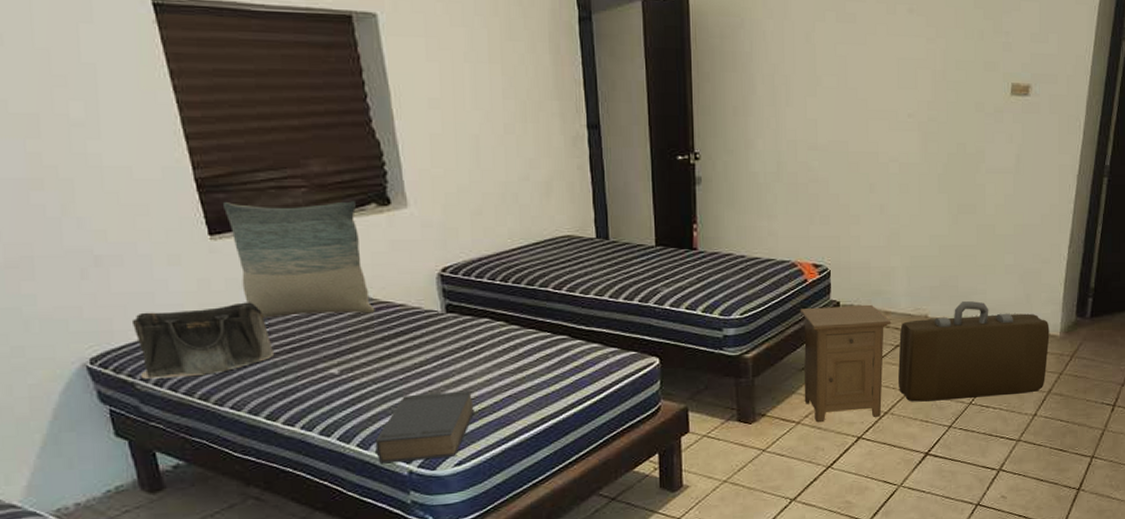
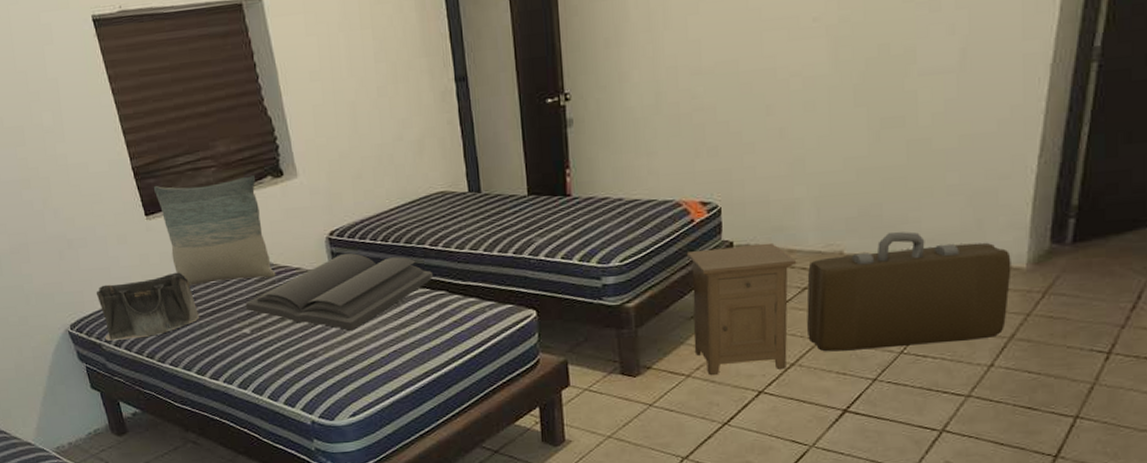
towel: none [334,292,554,373] -> present [245,253,433,330]
book: present [375,390,476,464] -> none [282,346,365,414]

